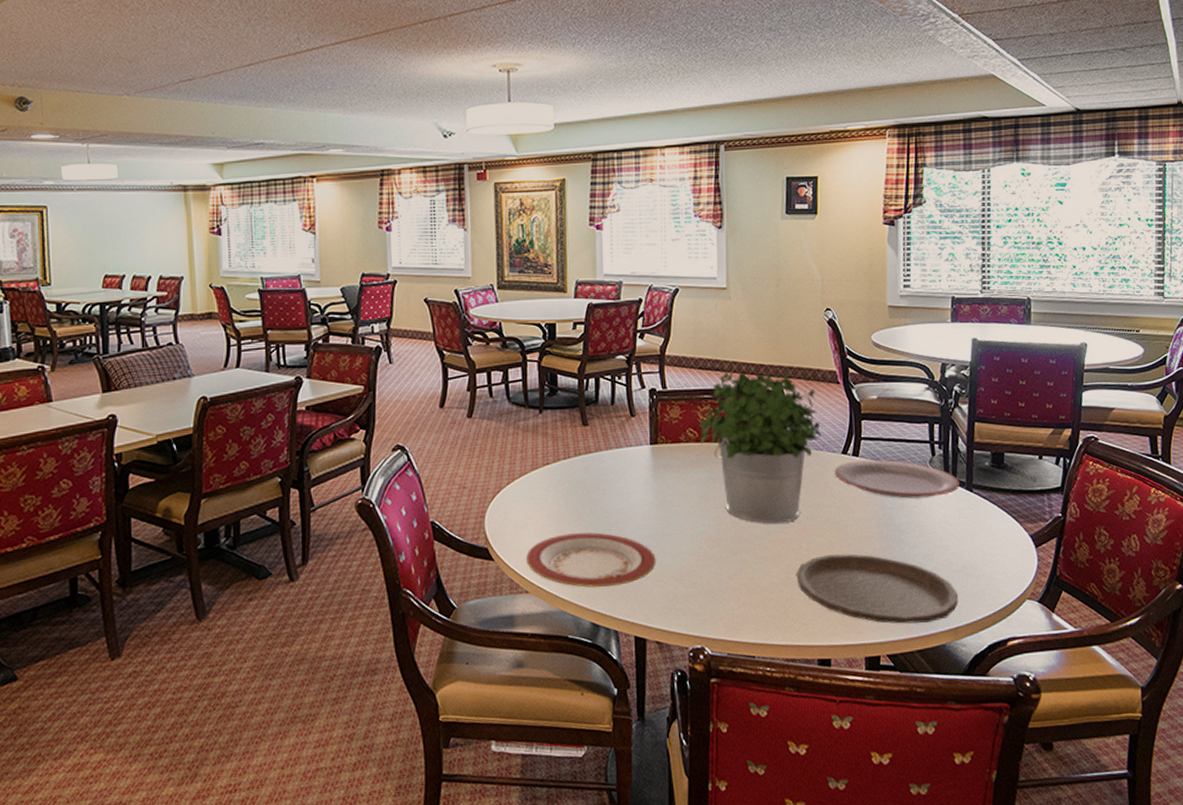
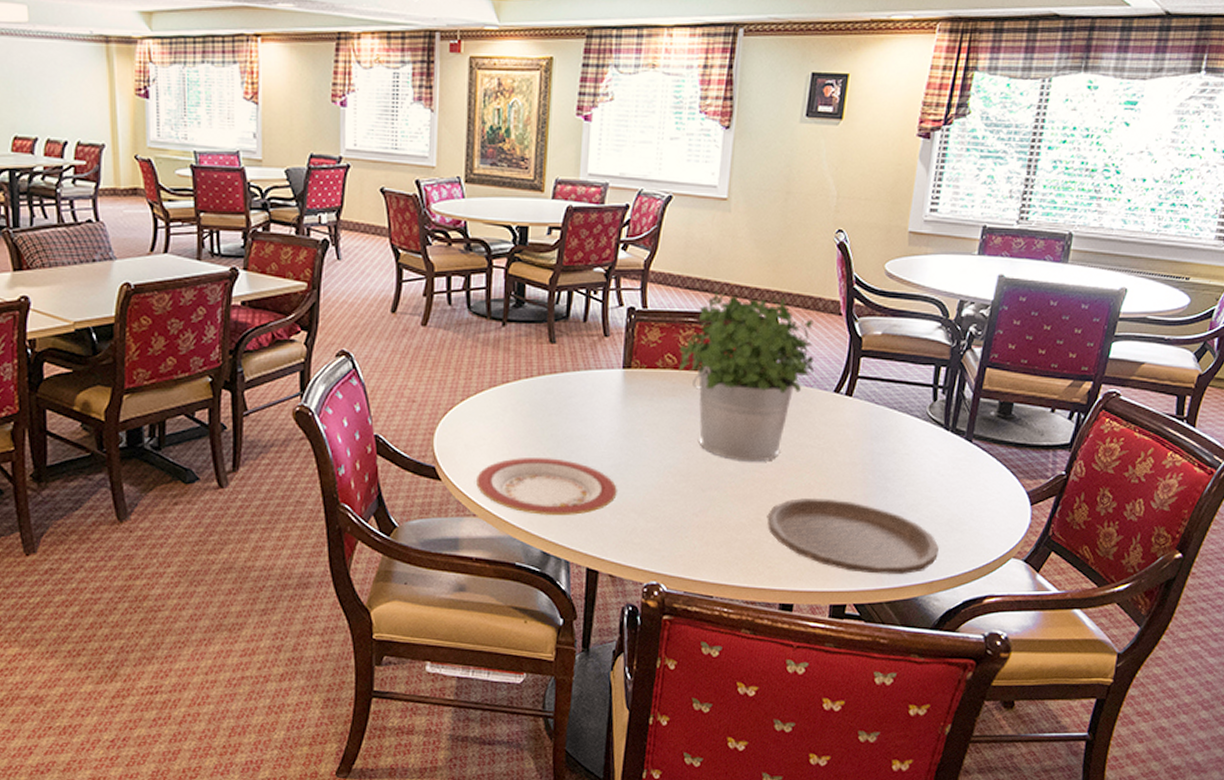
plate: present [834,459,960,499] -> none [823,400,960,445]

